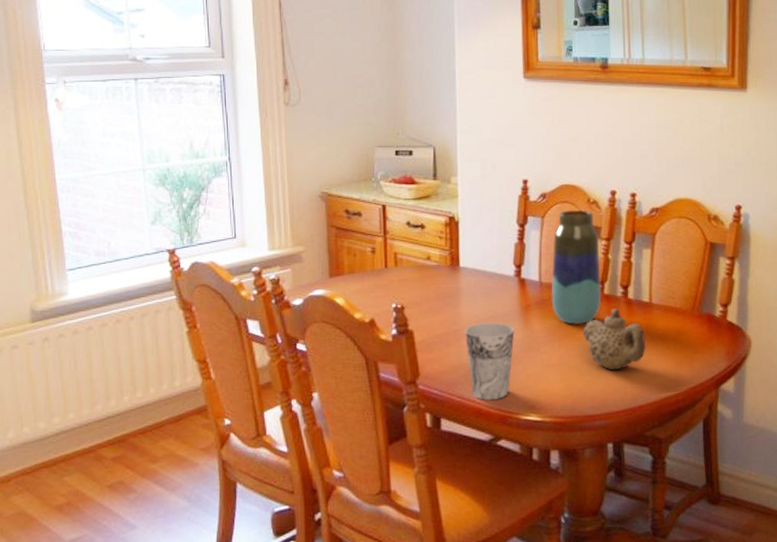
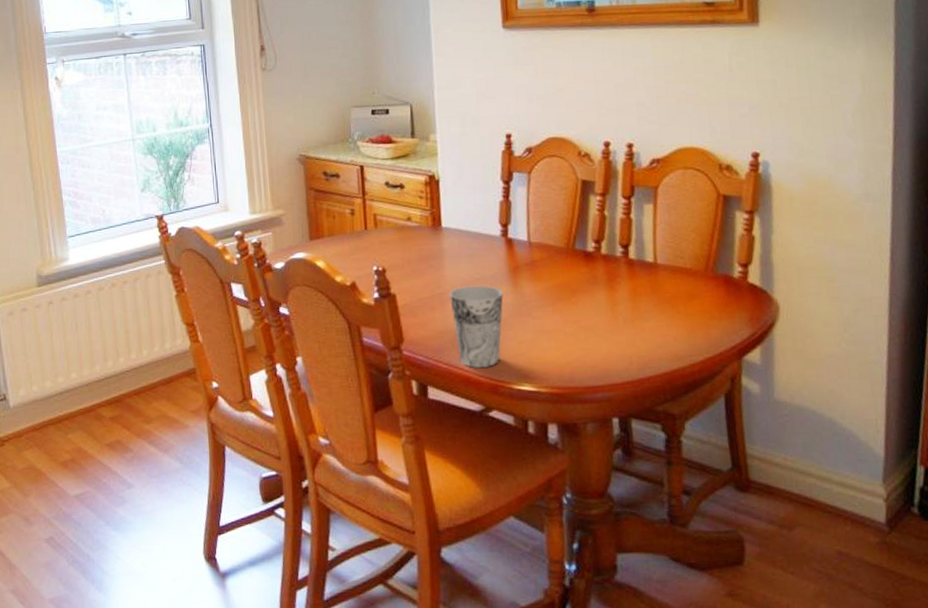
vase: present [551,210,601,325] -> none [541,164,598,288]
teapot: present [583,309,645,371] -> none [579,270,652,338]

